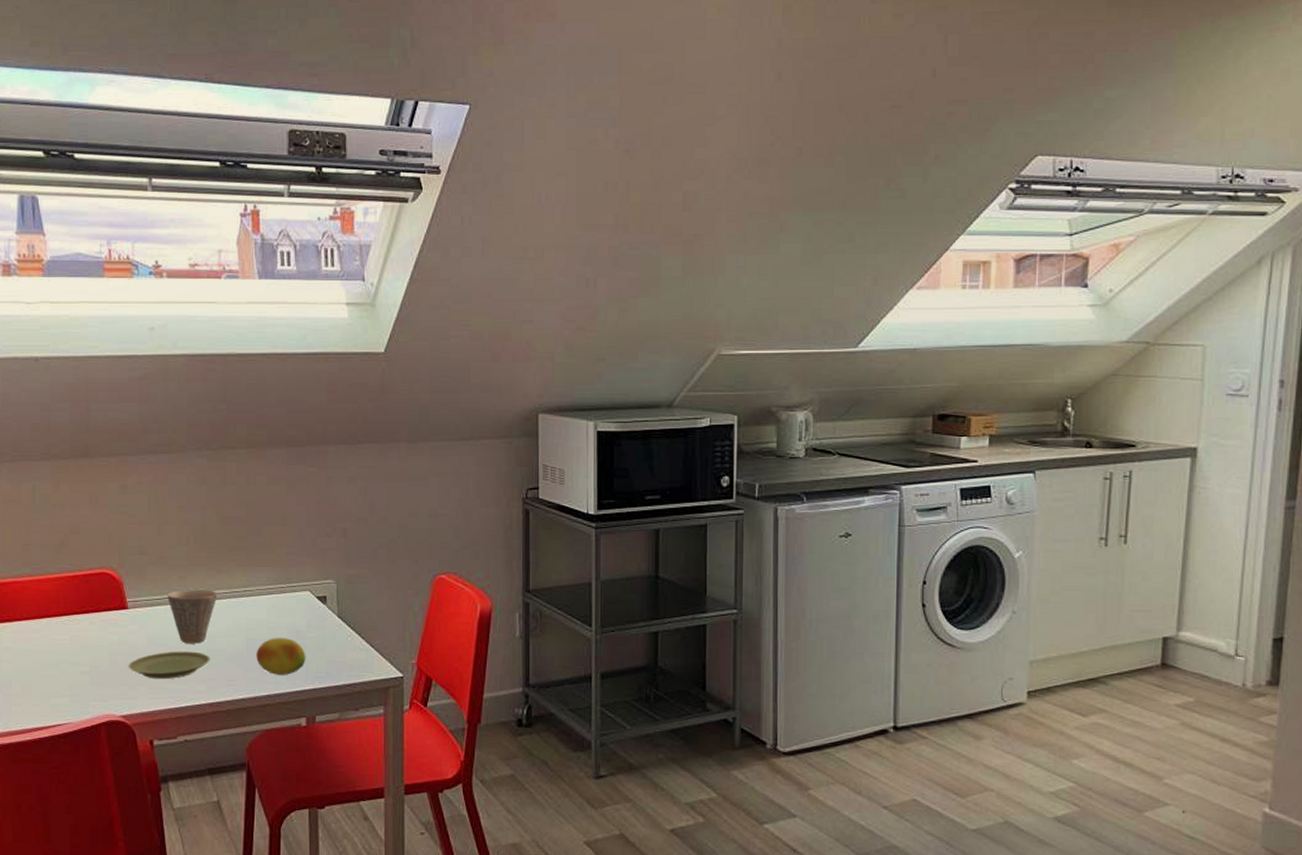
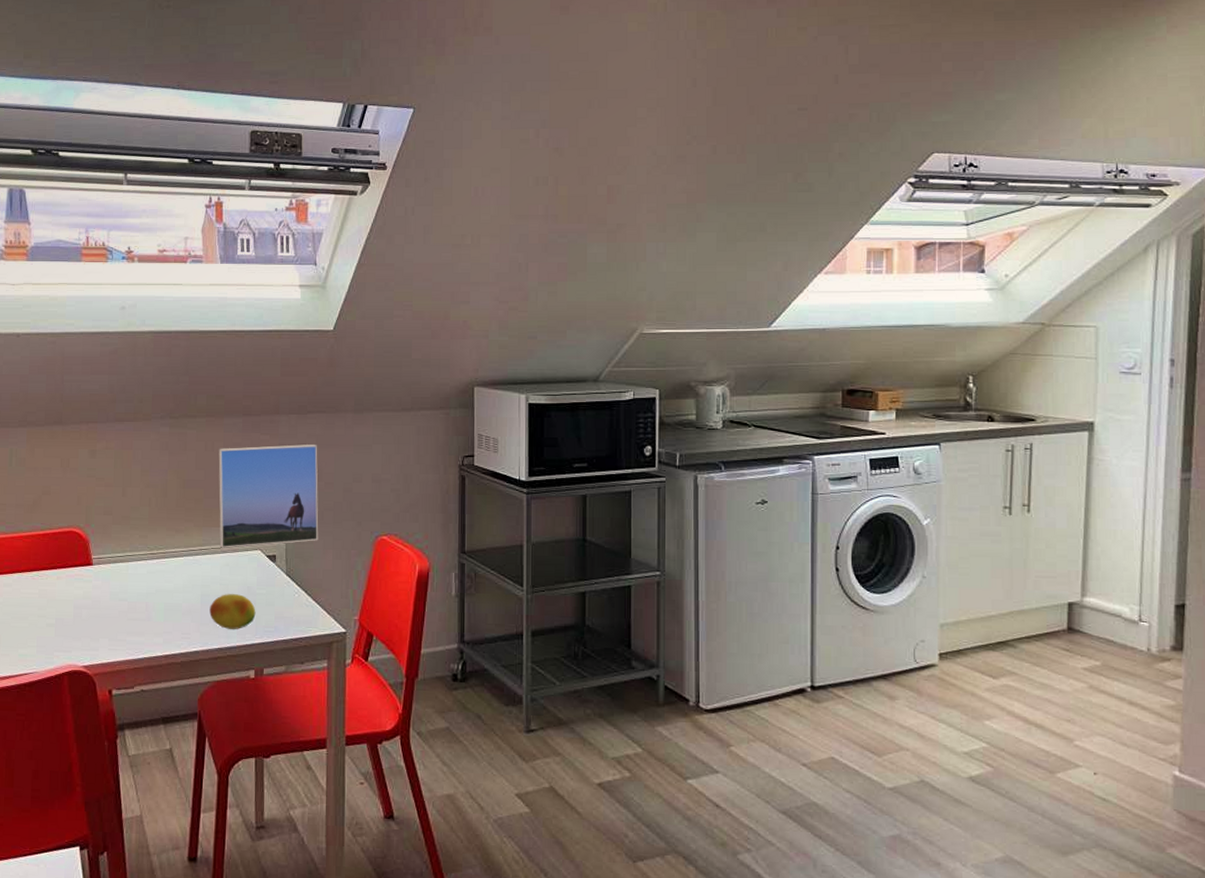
plate: present [128,651,210,680] -> none [91,605,167,632]
cup: present [167,589,218,644] -> none [129,547,176,599]
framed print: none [261,477,372,589] -> present [218,444,319,548]

